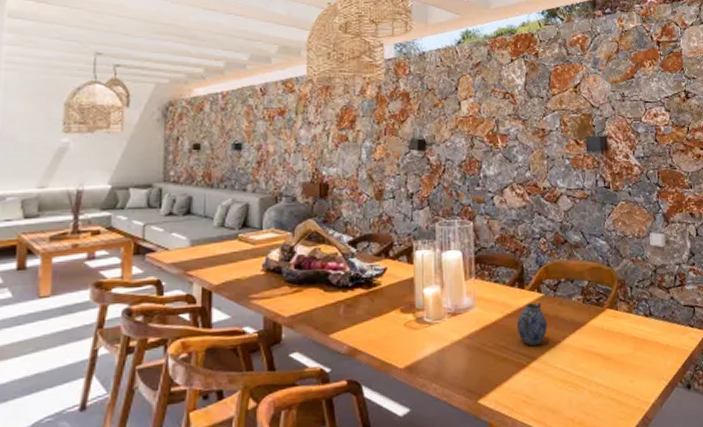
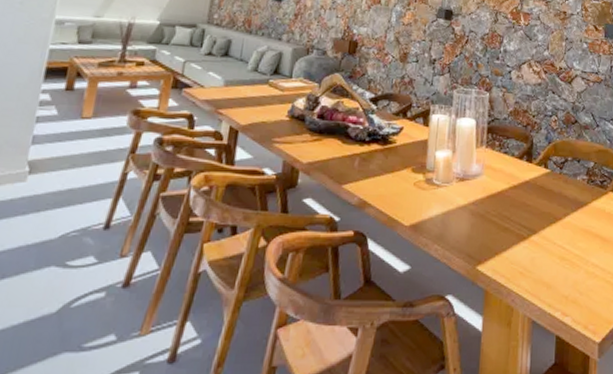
teapot: present [516,302,548,347] -> none [520,177,551,220]

